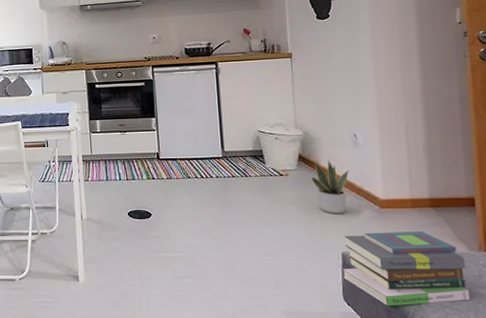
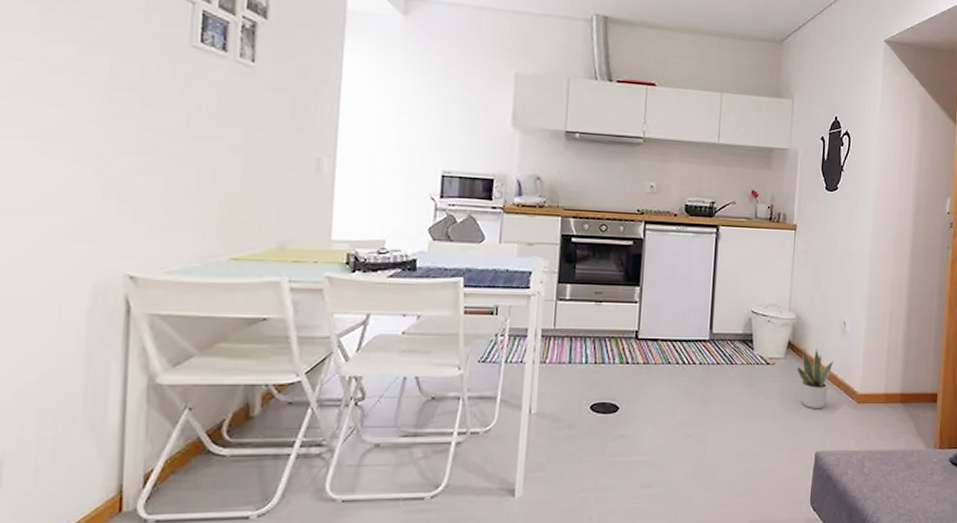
books: present [342,231,470,307] -> none [813,428,922,510]

